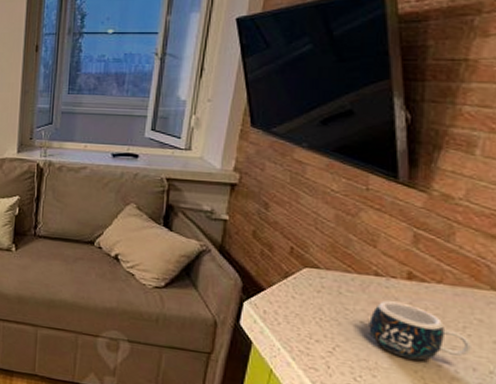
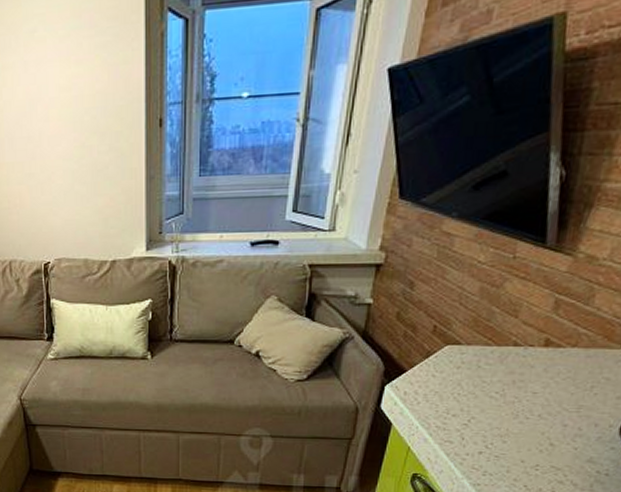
mug: present [369,300,471,360] -> none [503,369,597,422]

